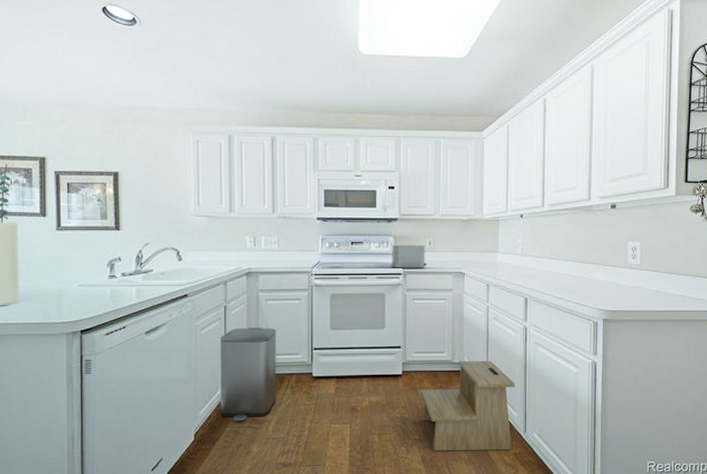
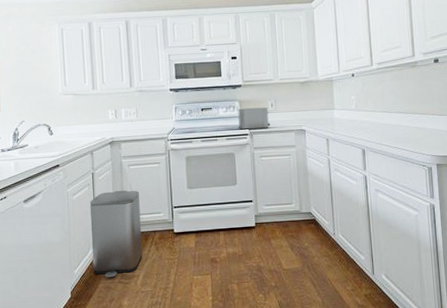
step stool: present [420,360,515,451] -> none [272,208,362,296]

